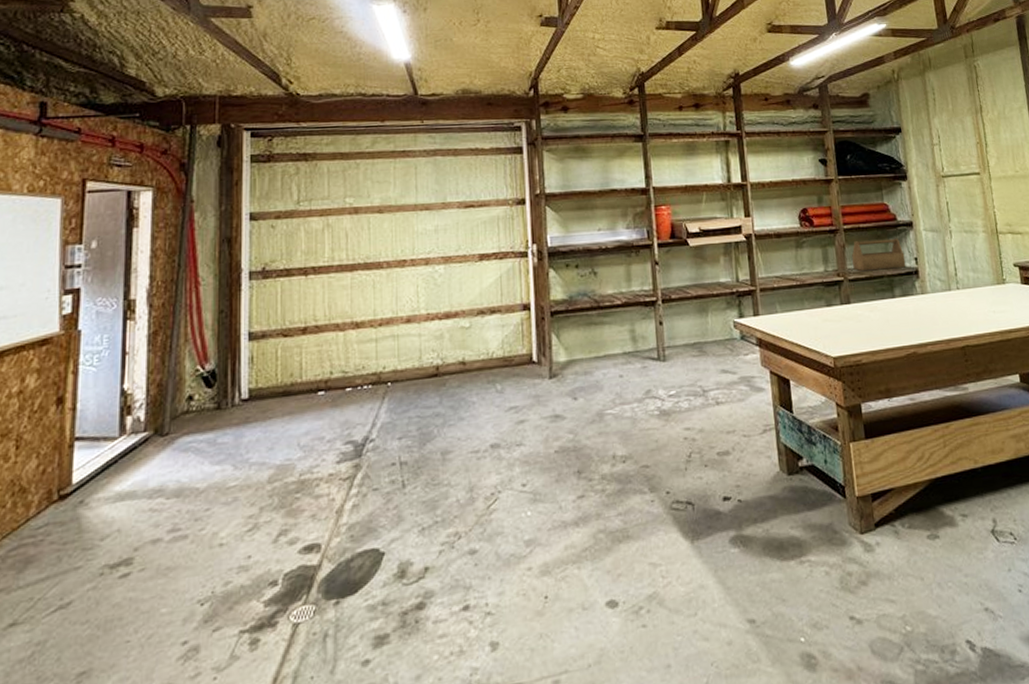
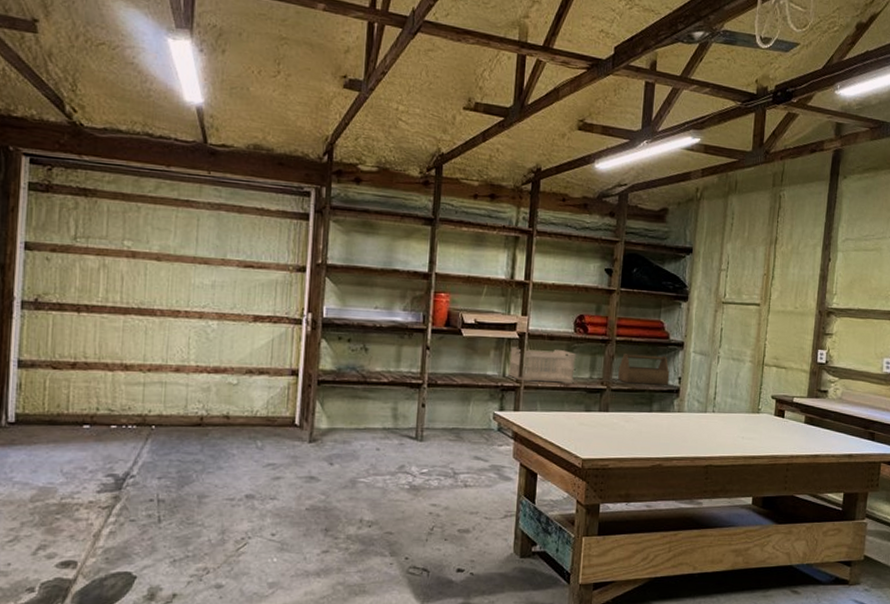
plastic crate: none [739,246,809,284] -> present [509,346,577,383]

